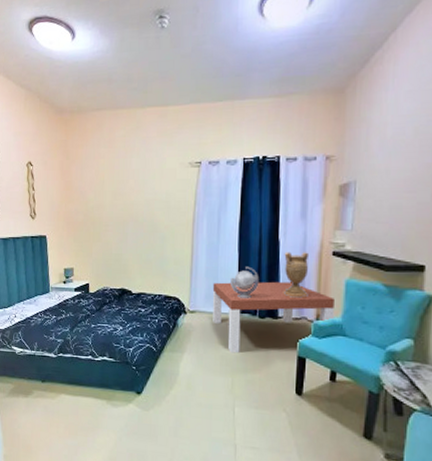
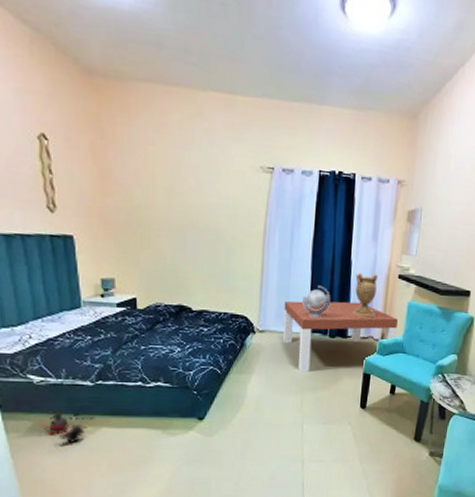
shoe: none [19,378,57,406] -> present [40,412,95,444]

